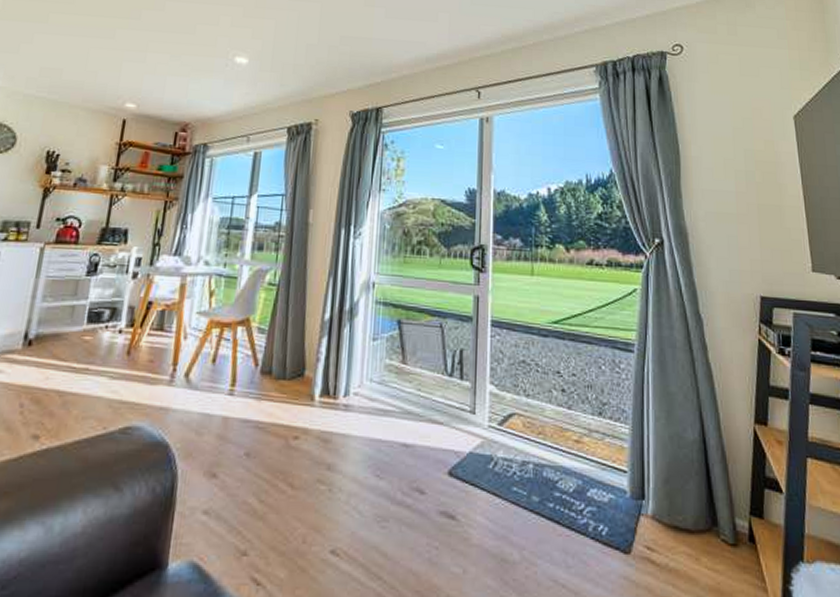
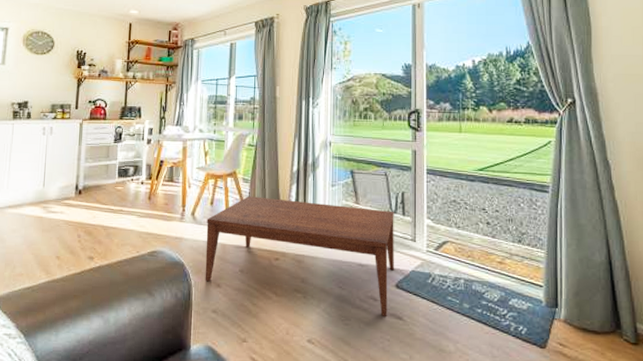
coffee table: none [196,352,450,515] -> present [205,196,394,316]

